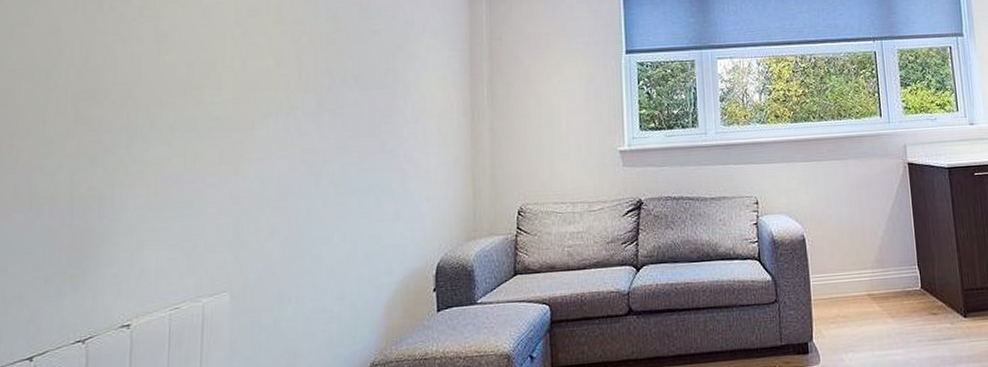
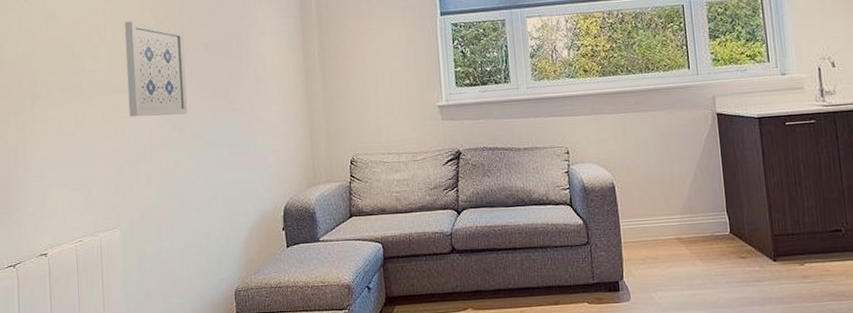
wall art: none [254,47,329,159] -> present [124,21,188,117]

